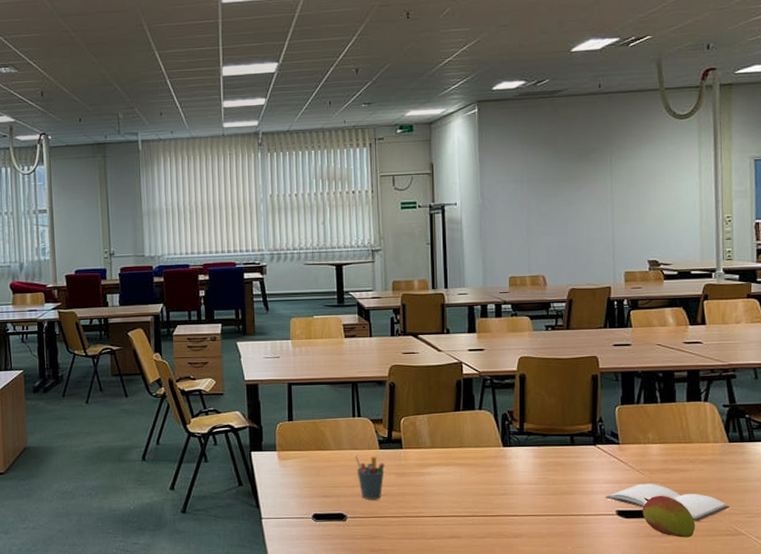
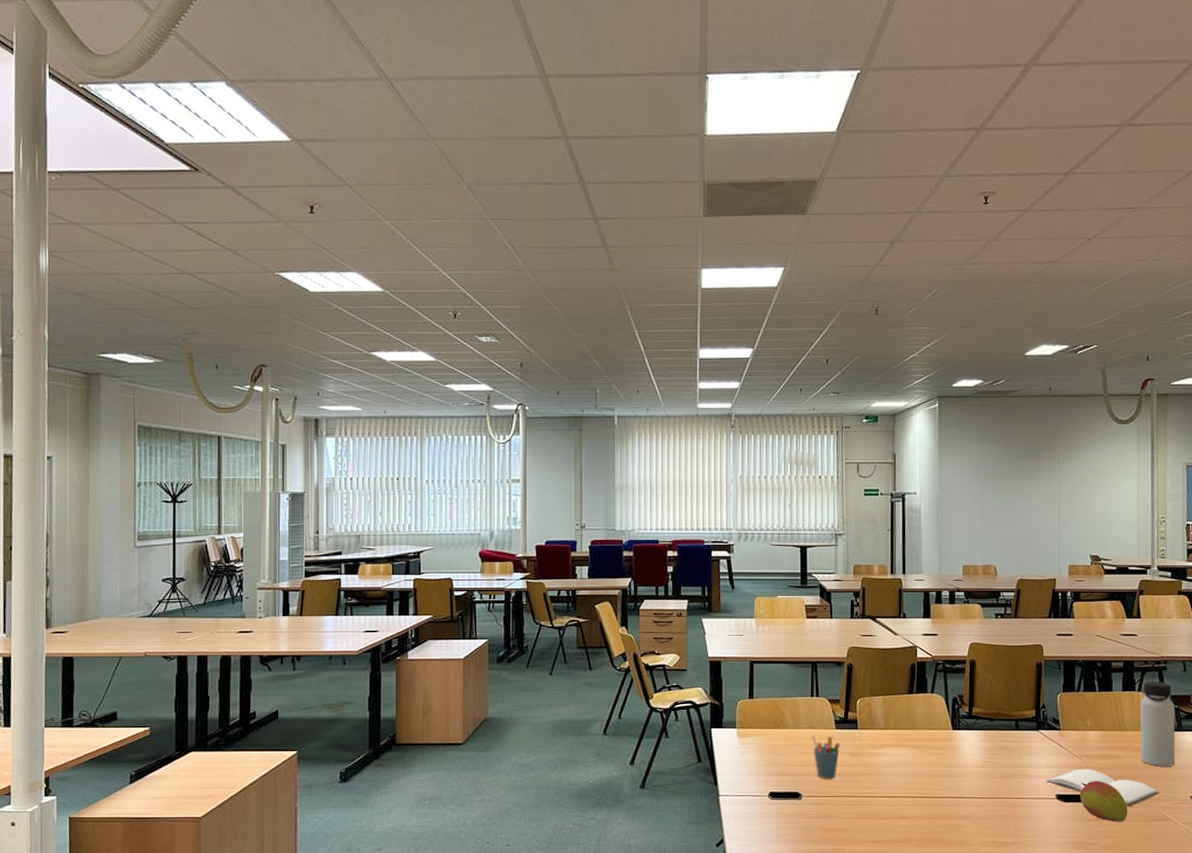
water bottle: none [707,390,748,479] -> present [1140,681,1176,766]

